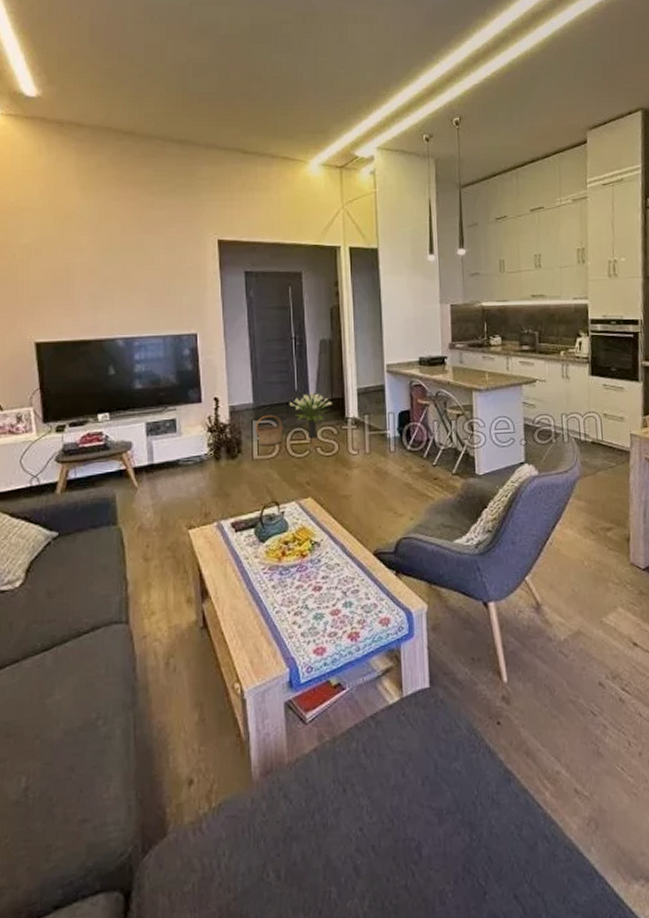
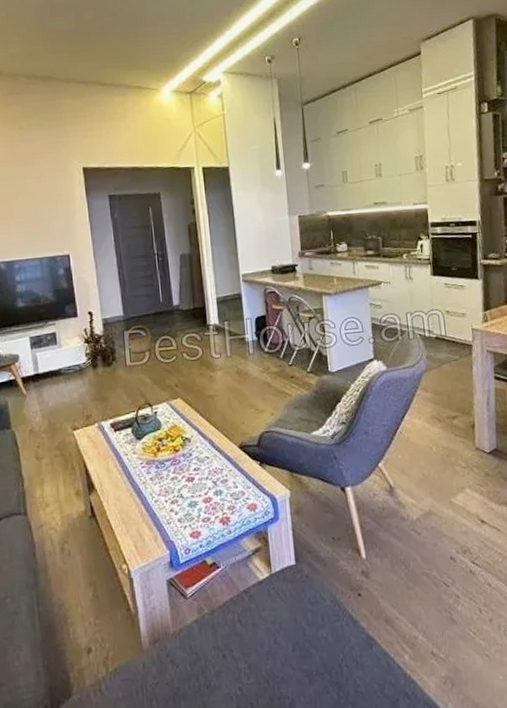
potted plant: present [289,392,333,439] -> none [155,303,195,345]

